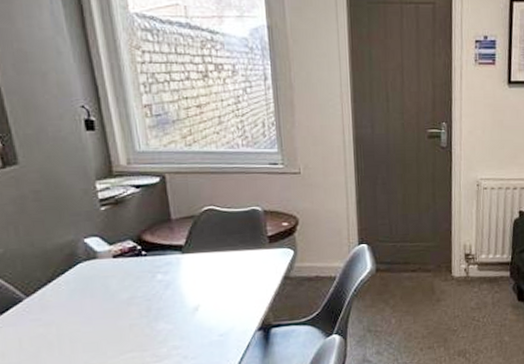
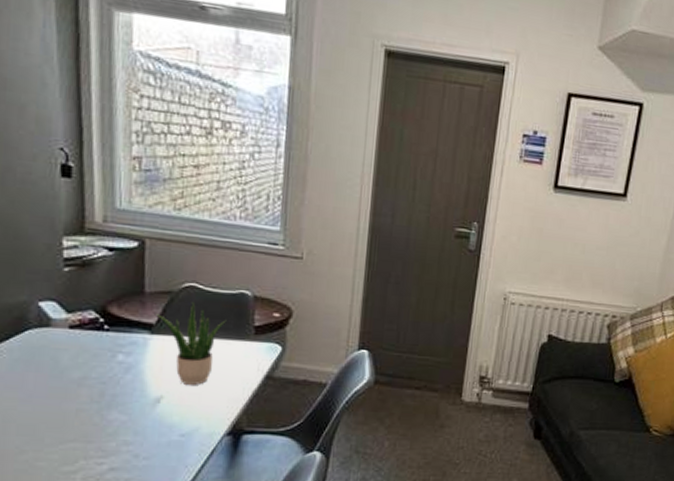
potted plant: none [184,221,244,293] -> present [156,301,227,385]

